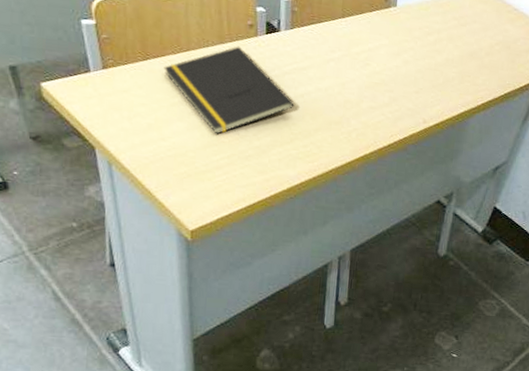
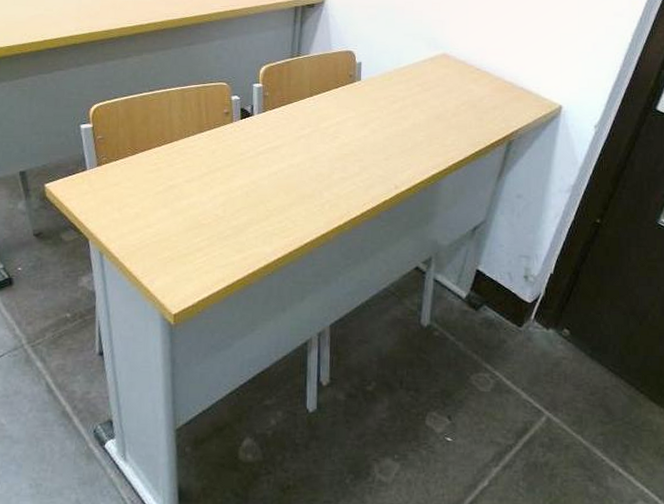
notepad: present [163,46,295,135] -> none [150,133,269,218]

